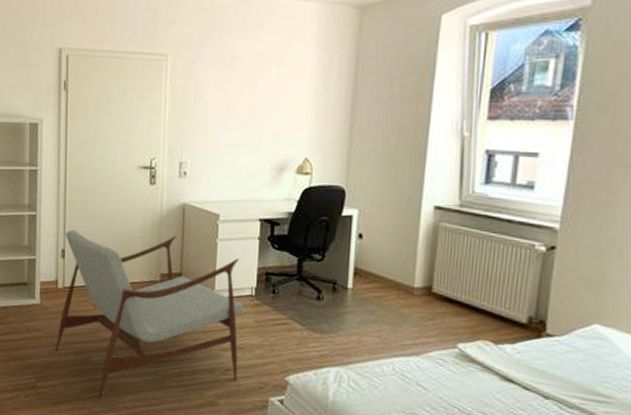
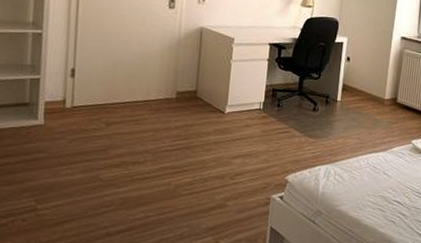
armchair: present [55,229,245,400] -> none [60,49,253,215]

